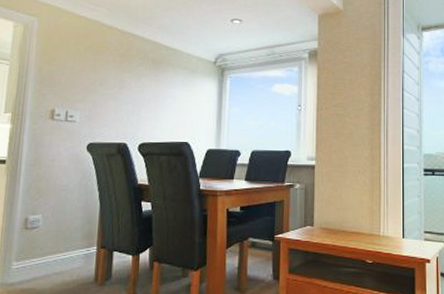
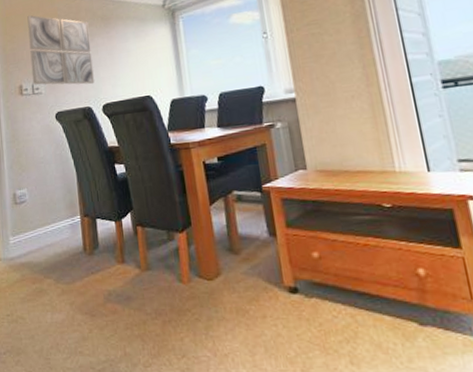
wall art: none [67,41,138,122] -> present [27,15,94,85]

